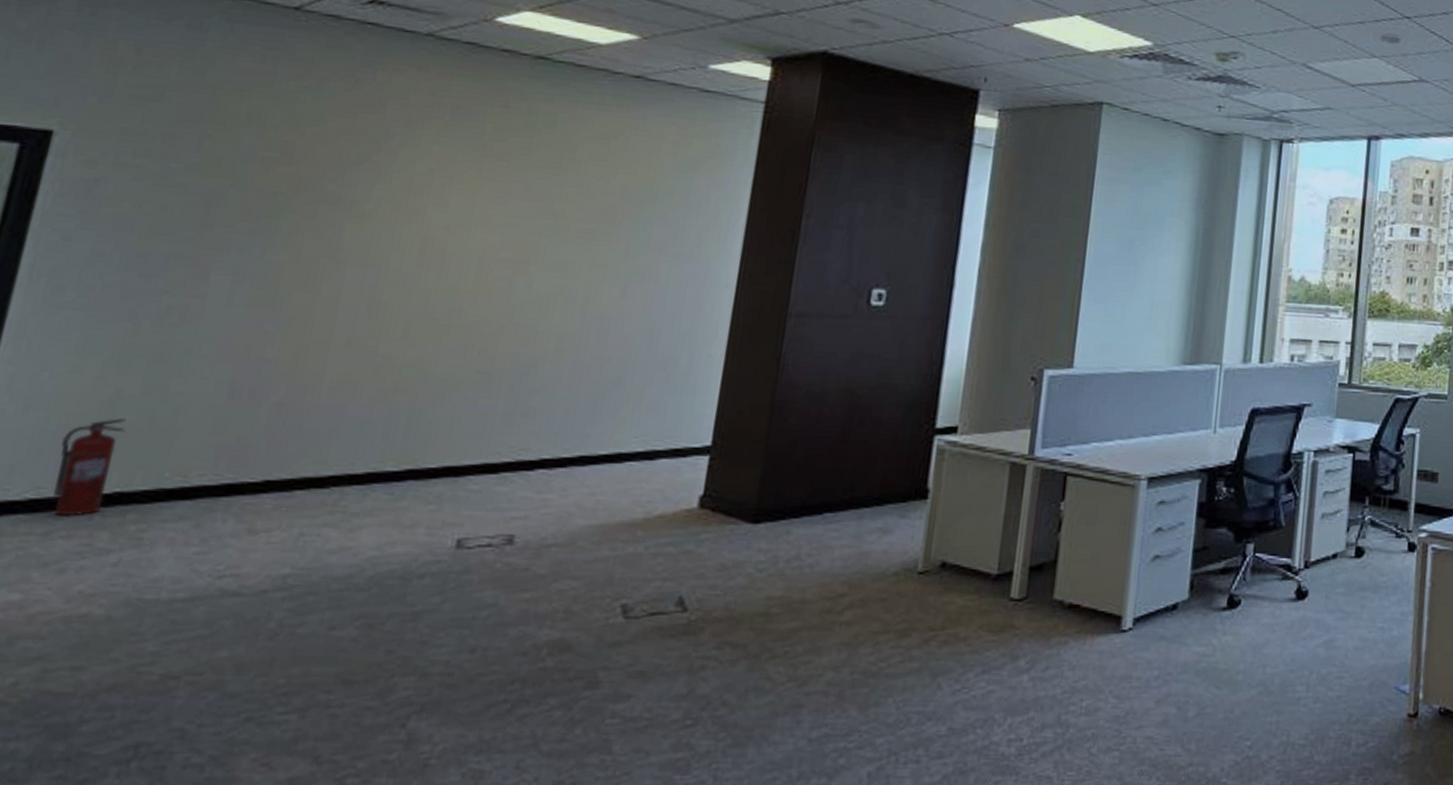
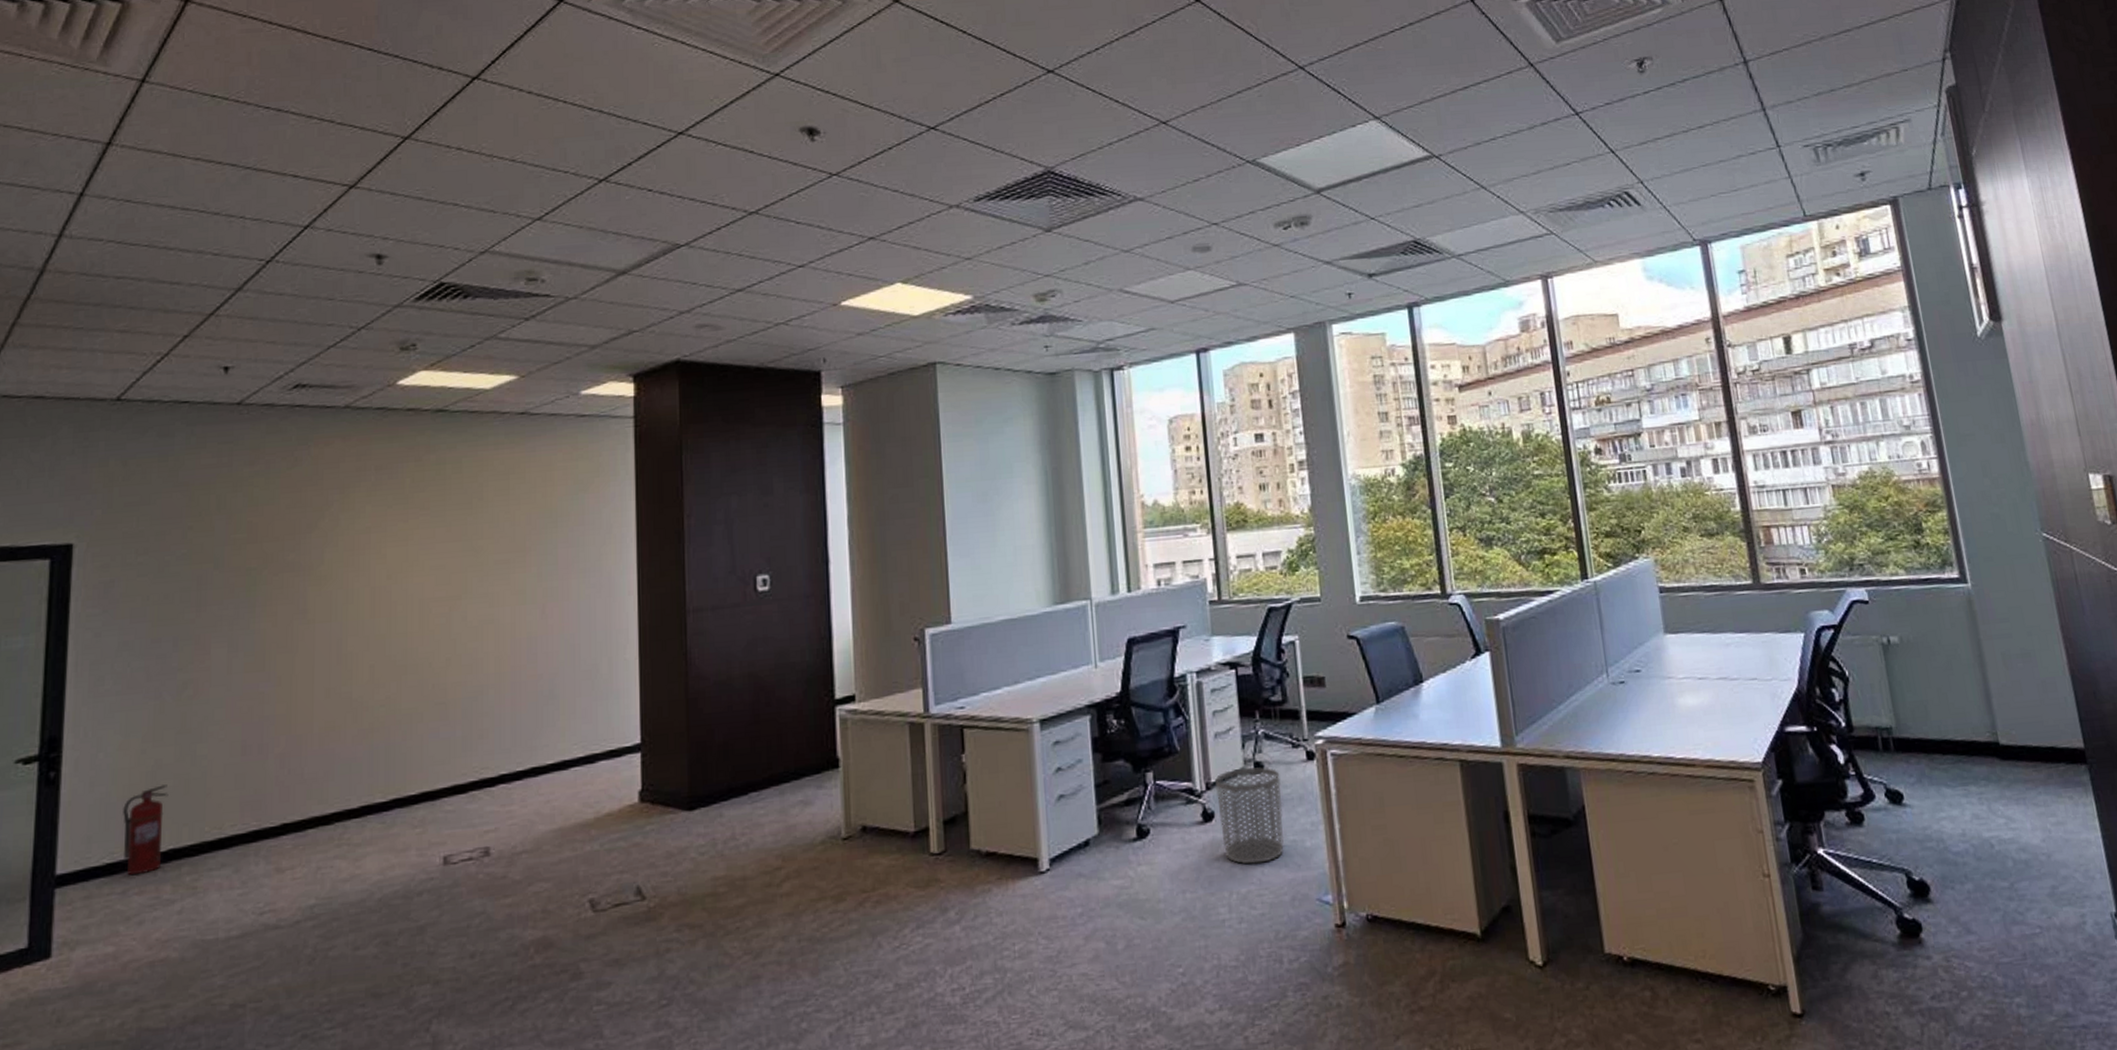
waste bin: none [1311,550,1379,646] -> present [1215,767,1285,865]

